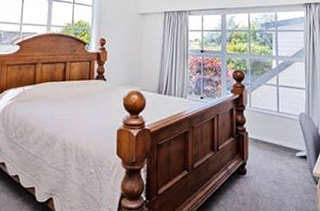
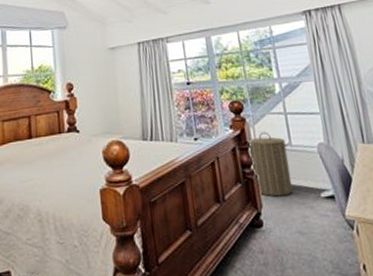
laundry hamper: none [243,98,277,152] -> present [247,131,293,197]

